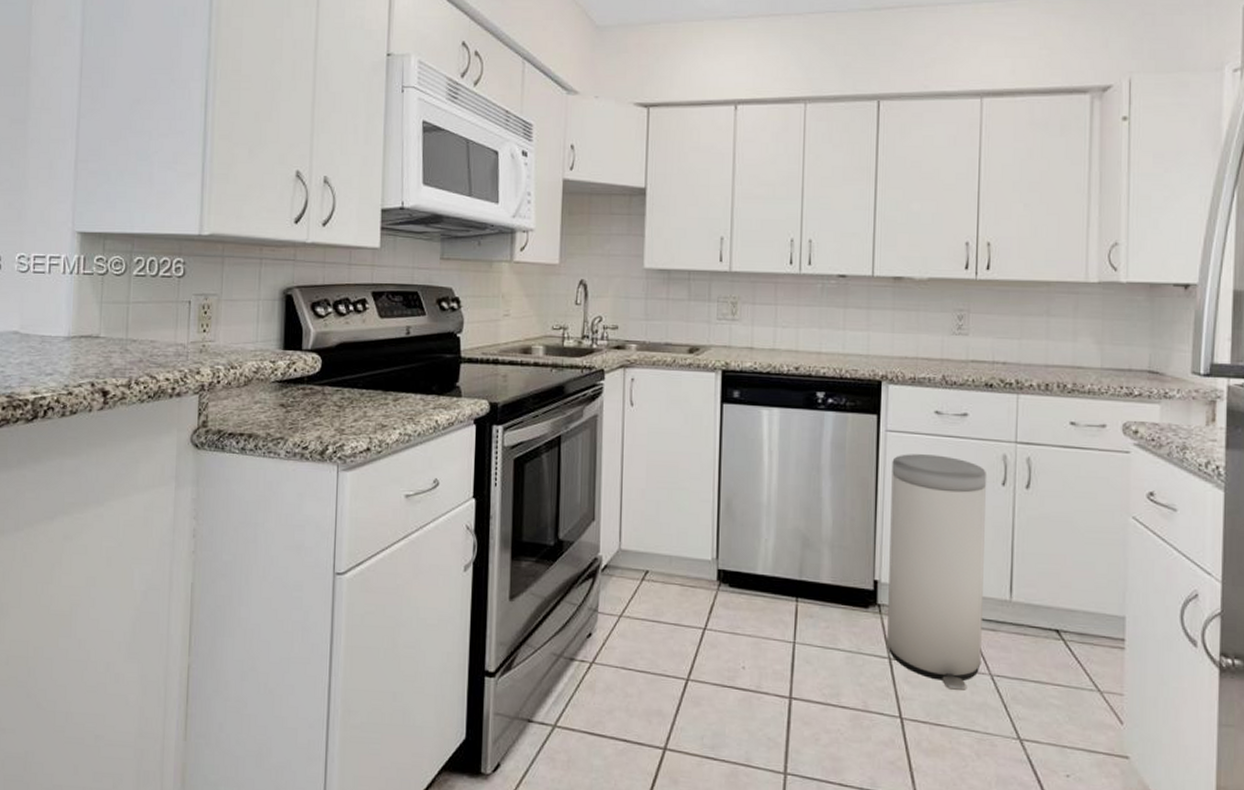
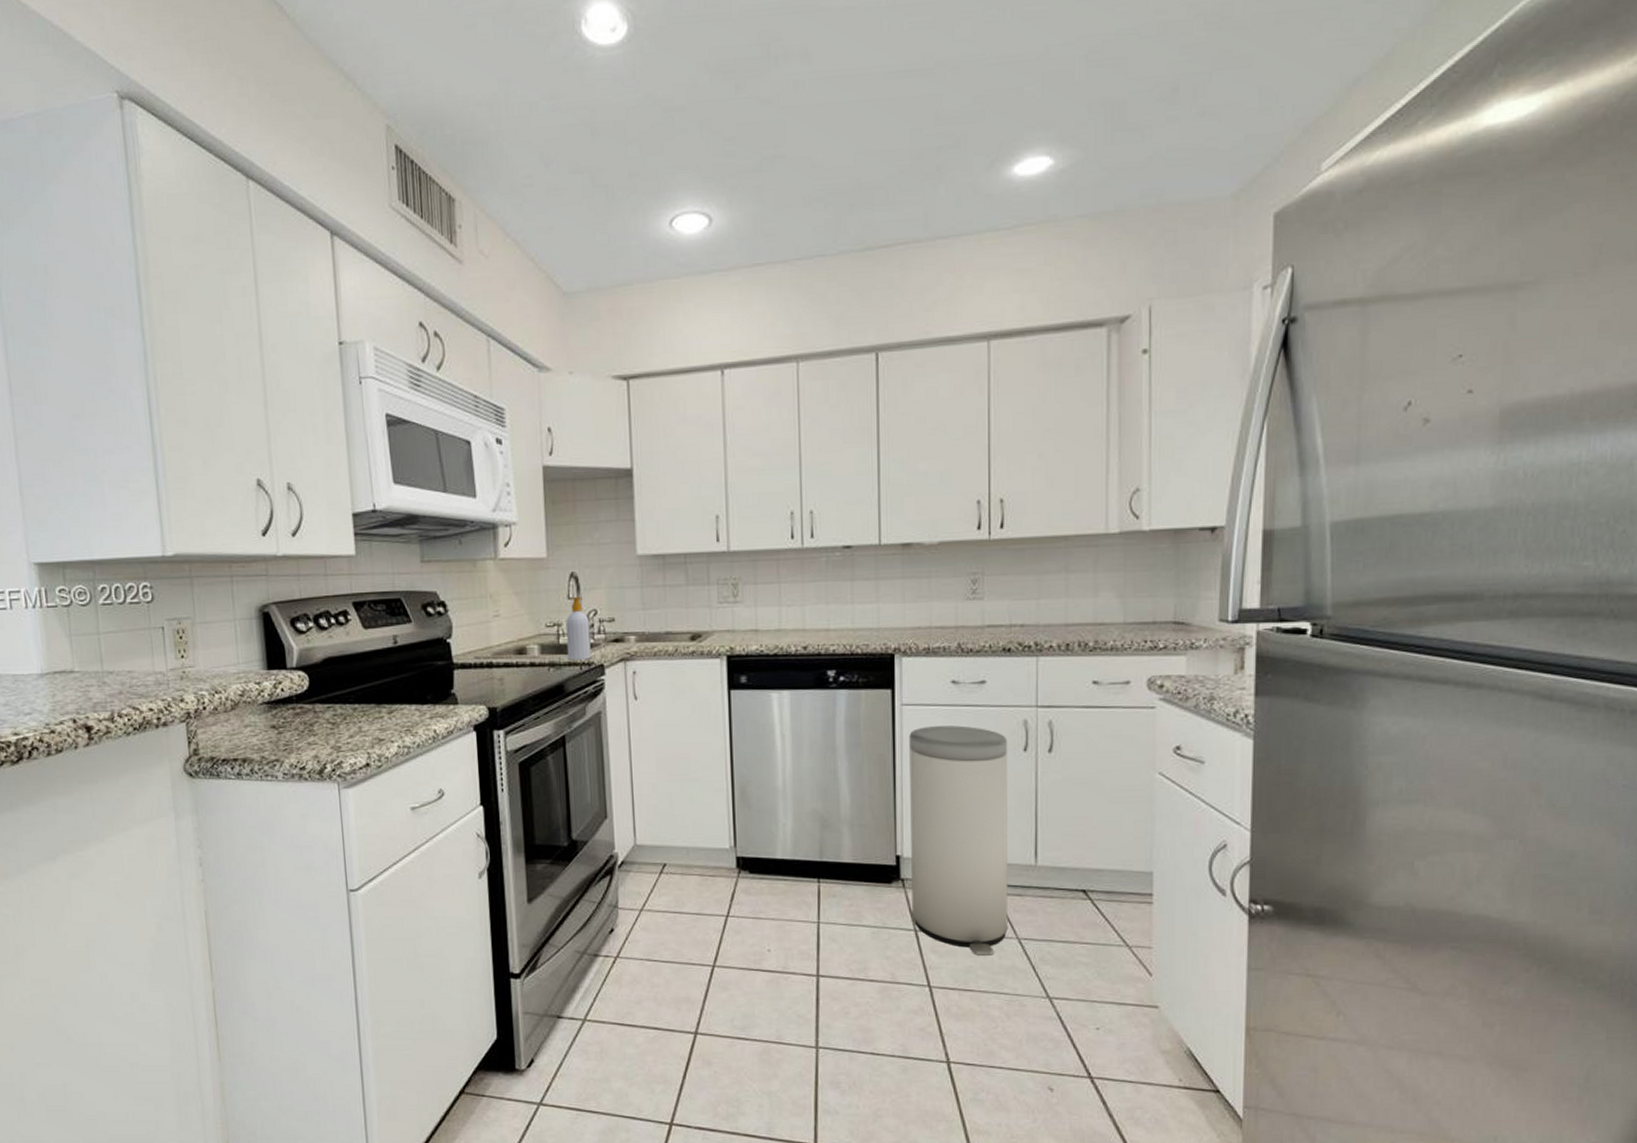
soap bottle: none [570,303,594,365] -> present [565,597,591,661]

